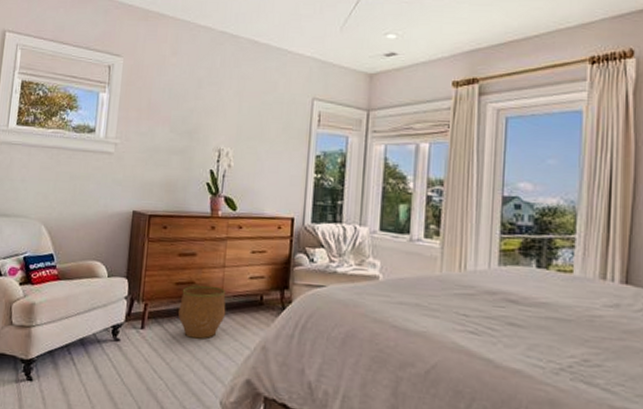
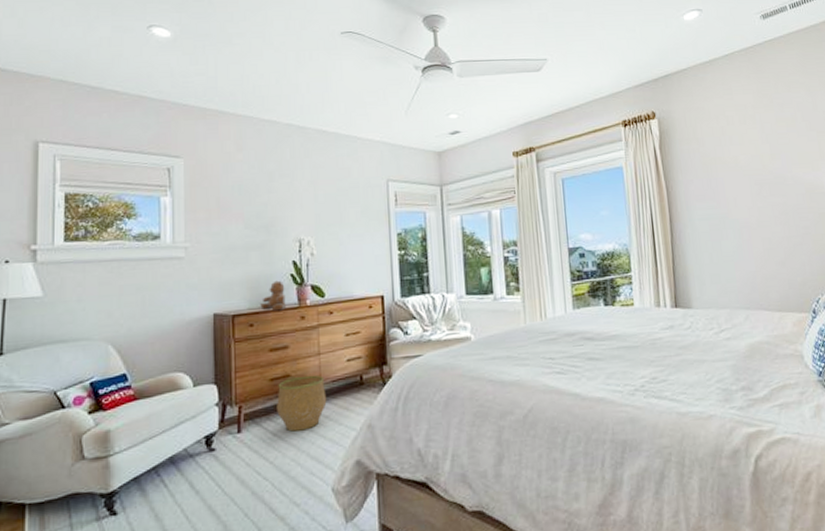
teddy bear: none [175,187,200,219] -> present [260,280,286,313]

